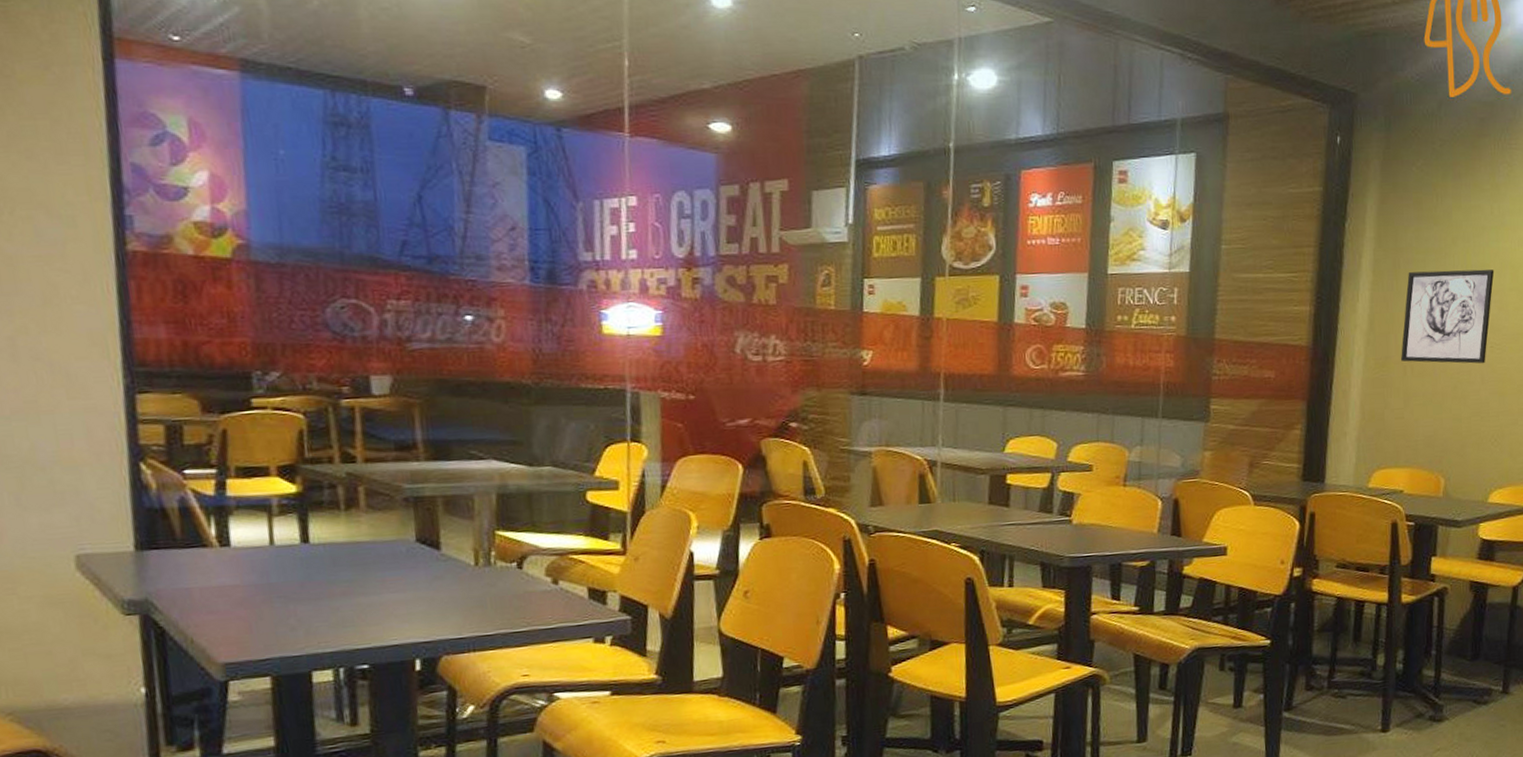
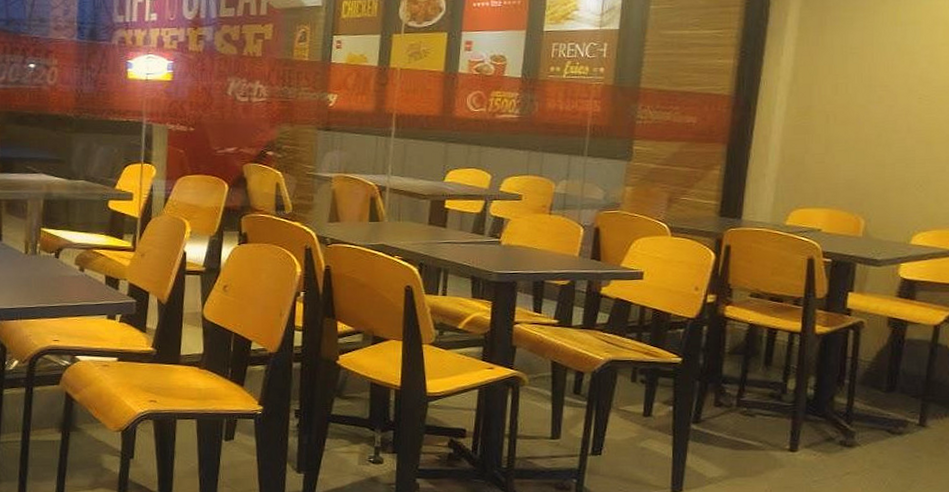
wall art: present [1401,269,1495,364] -> none [824,25,926,114]

